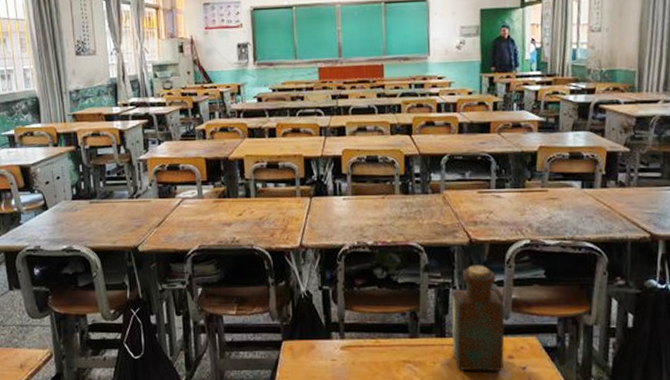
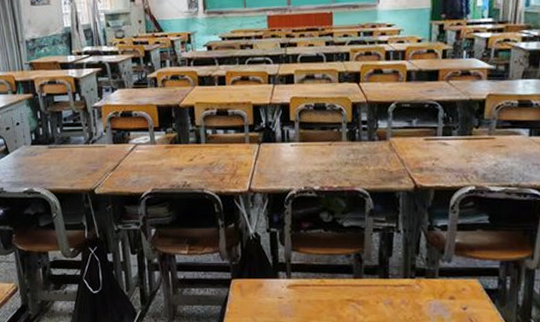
bottle: present [452,265,505,371] -> none [394,210,448,311]

